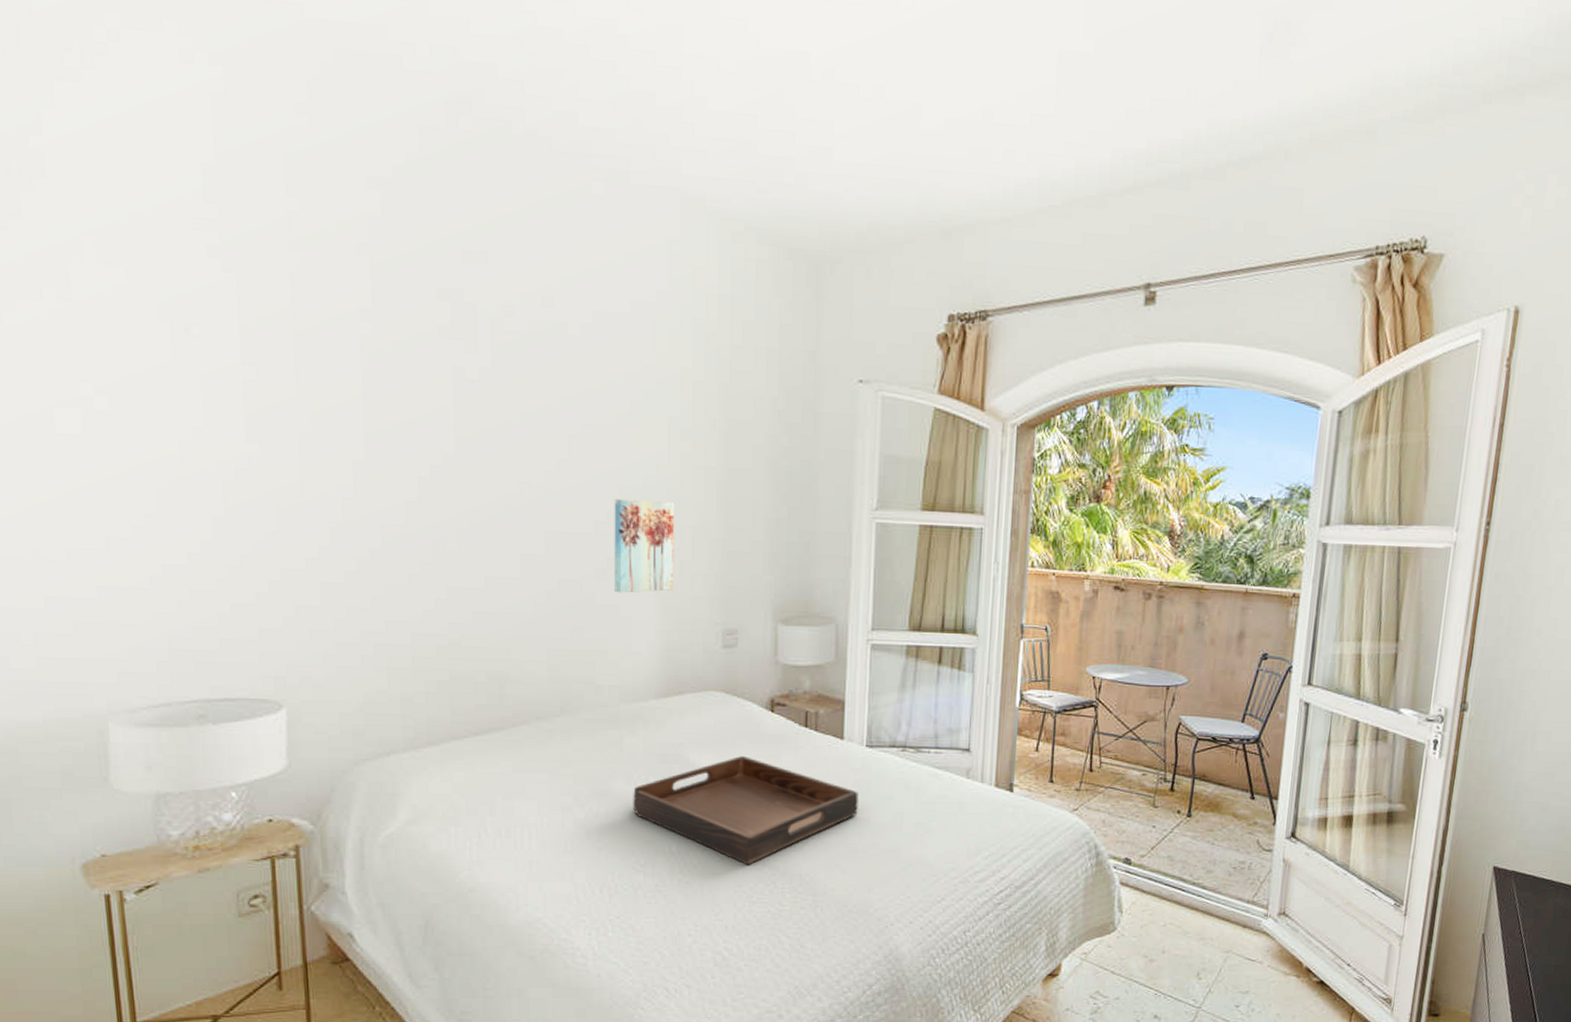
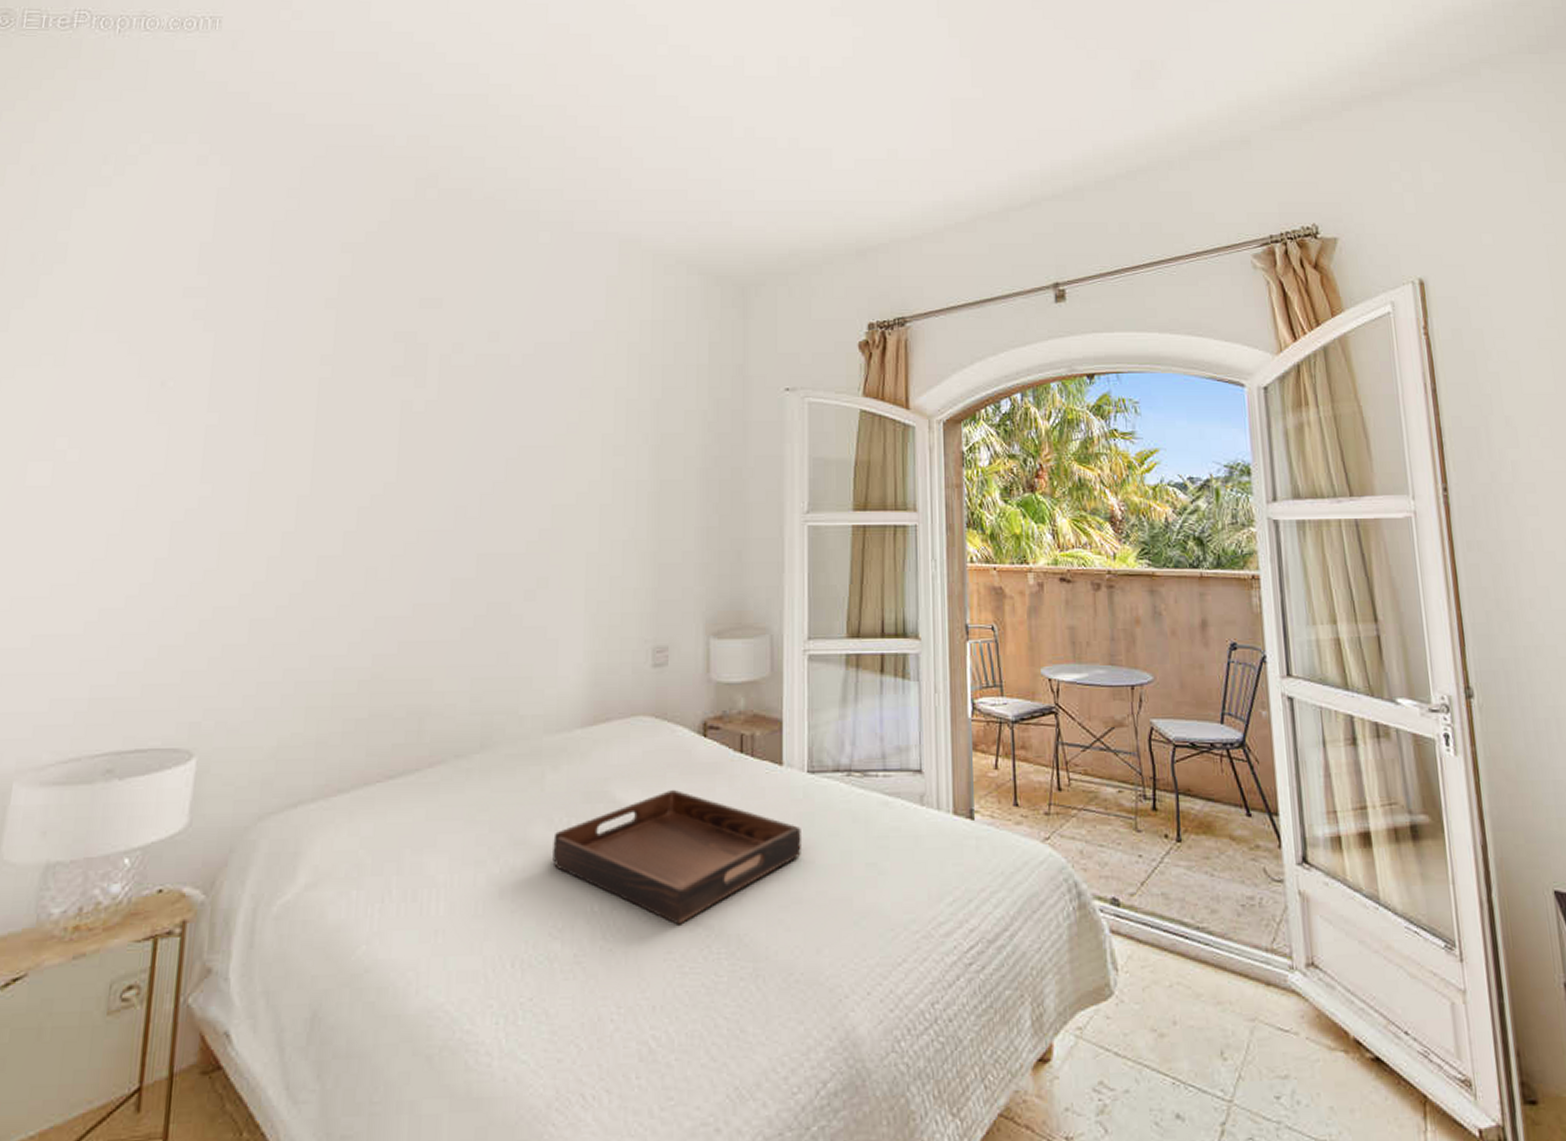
wall art: present [614,498,675,593] -> none [543,516,607,614]

